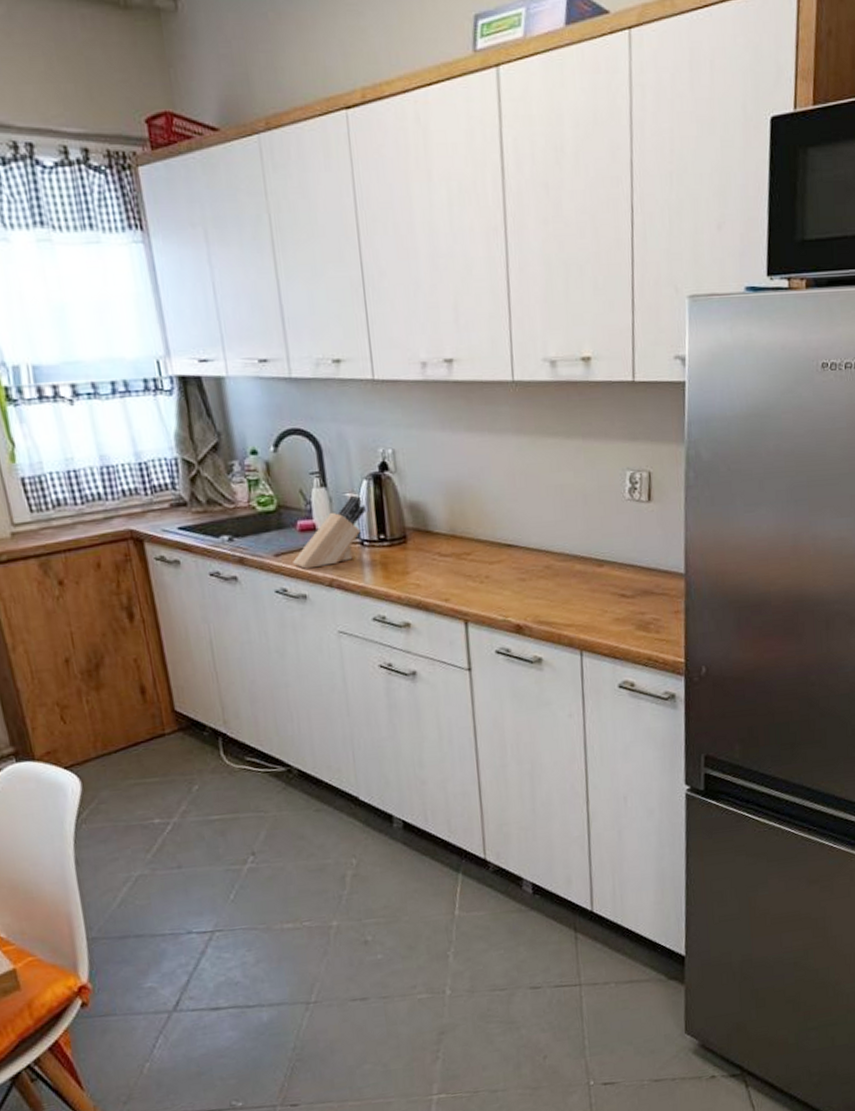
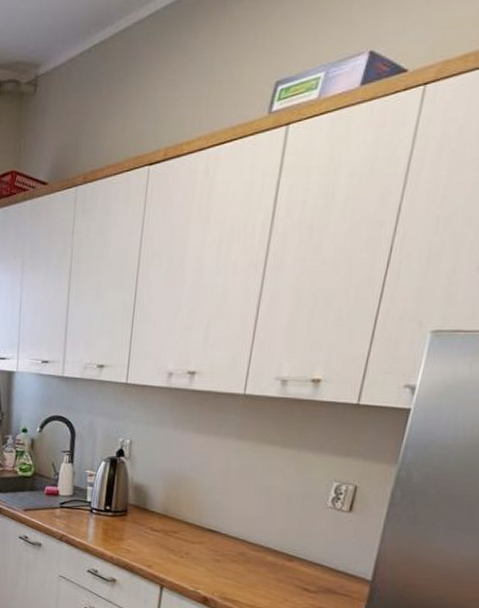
knife block: present [293,495,366,569] -> none [36,472,100,524]

